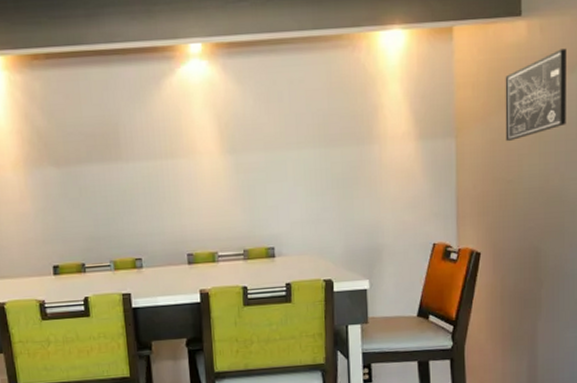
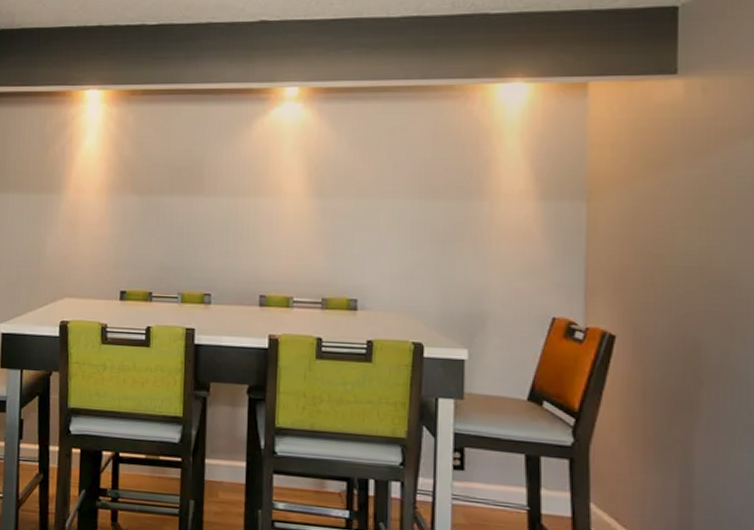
wall art: present [505,48,567,142] -> none [653,112,738,211]

